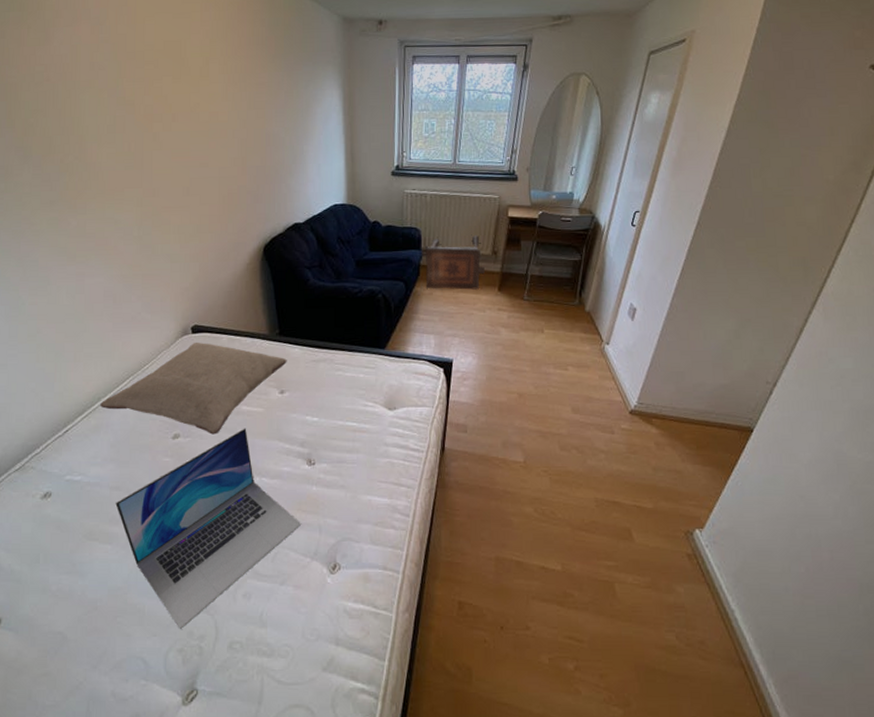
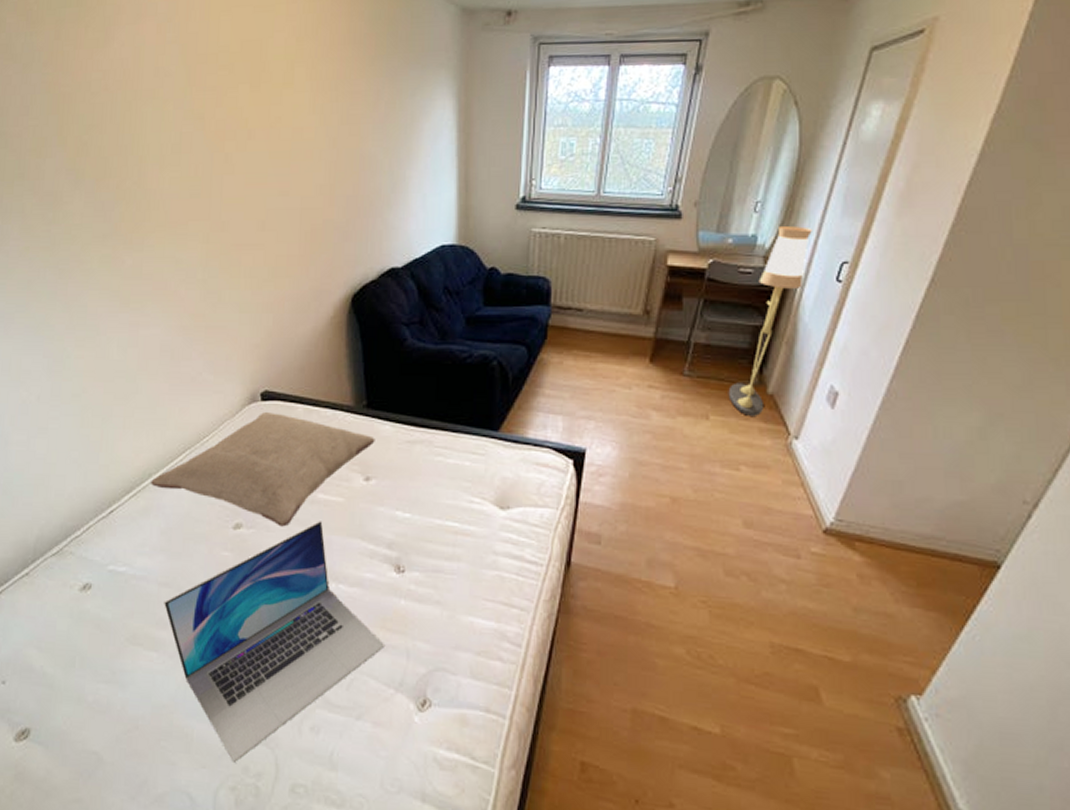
side table: present [425,234,485,290] -> none [555,287,633,360]
floor lamp: none [557,184,613,329] -> present [728,225,812,416]

